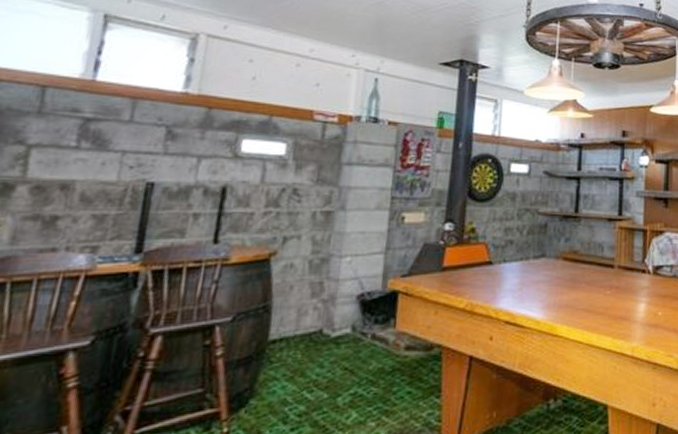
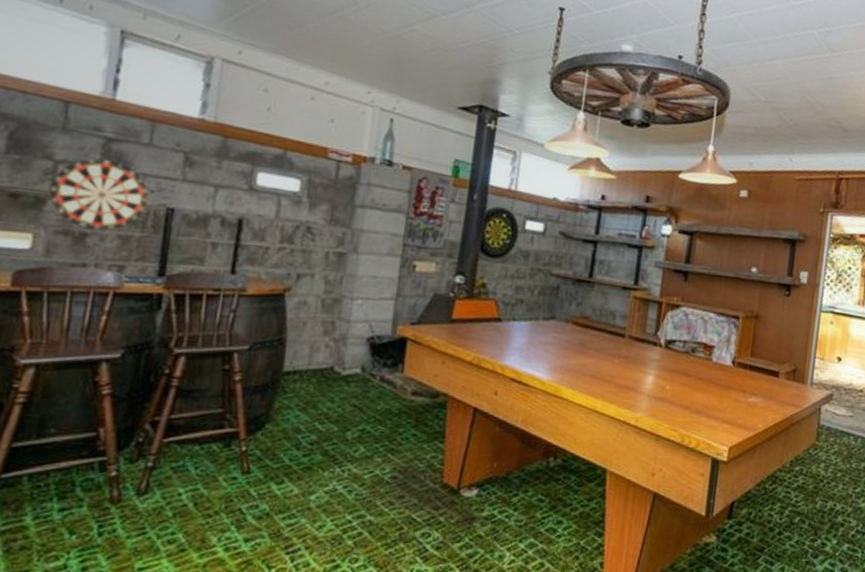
dartboard: none [18,138,129,214] -> present [48,158,150,232]

